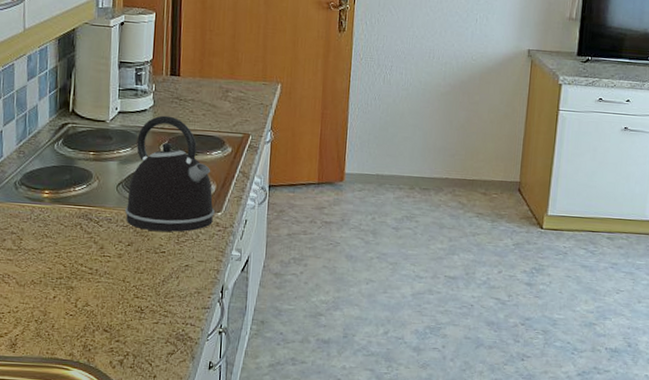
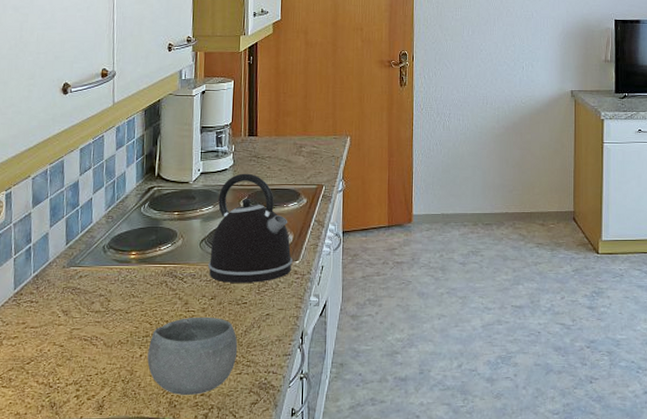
bowl: none [61,262,155,341] -> present [147,316,238,395]

